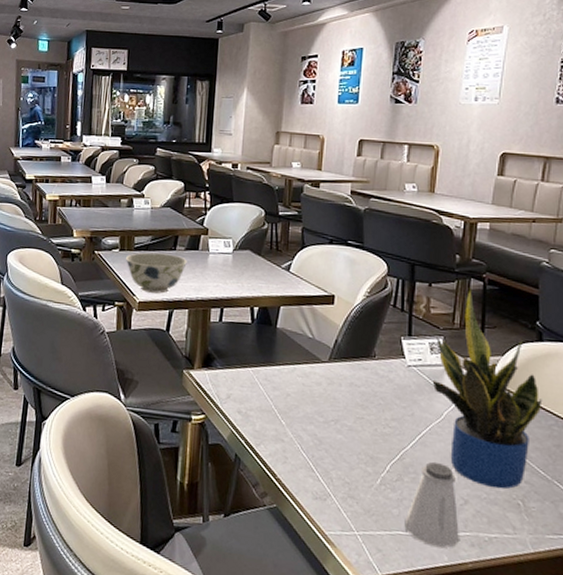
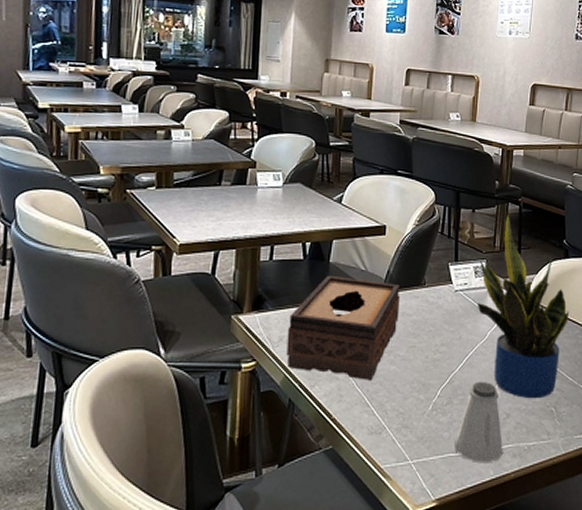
bowl: present [126,252,187,294] -> none [164,189,234,234]
tissue box: none [234,340,349,446] -> present [286,275,401,380]

